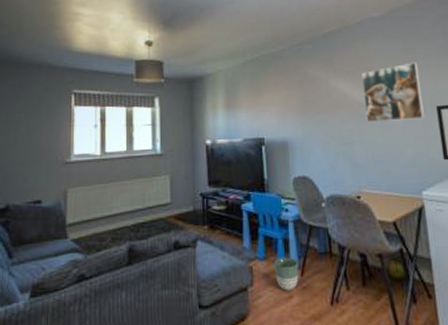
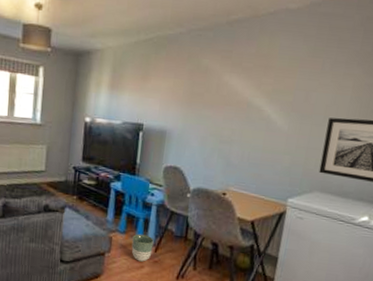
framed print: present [362,62,425,122] -> none [251,67,324,129]

